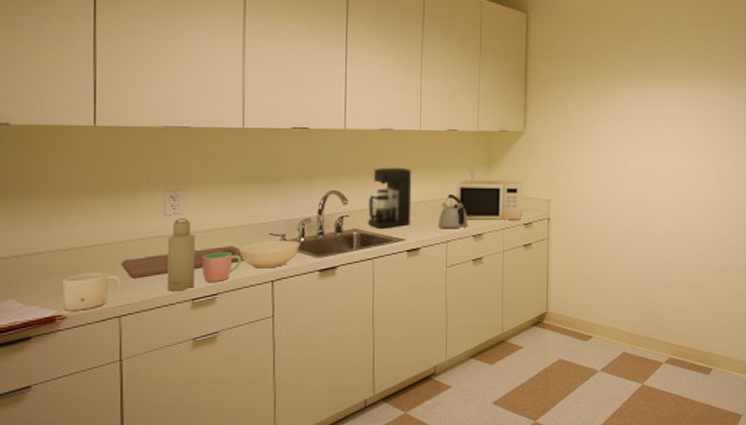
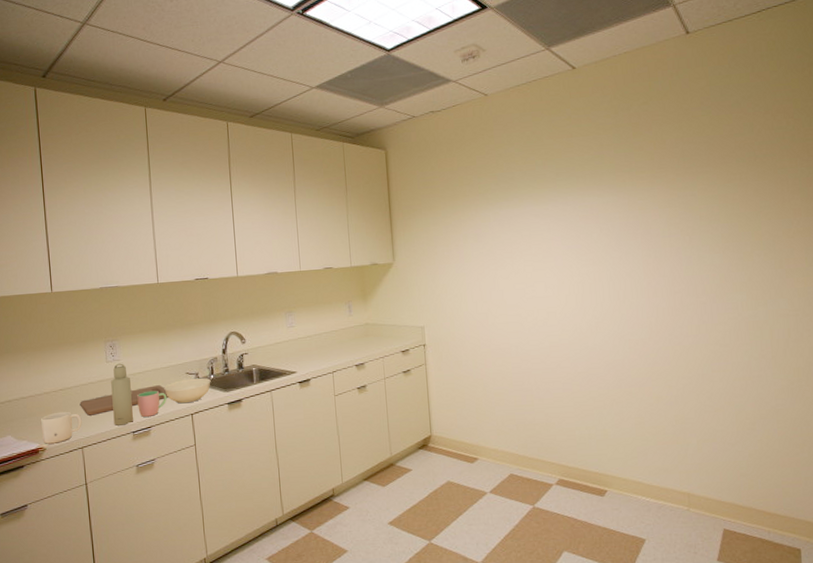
coffee maker: present [368,167,412,228] -> none [262,306,300,363]
kettle: present [438,195,468,229] -> none [323,328,350,361]
microwave: present [456,179,523,220] -> none [336,310,399,351]

